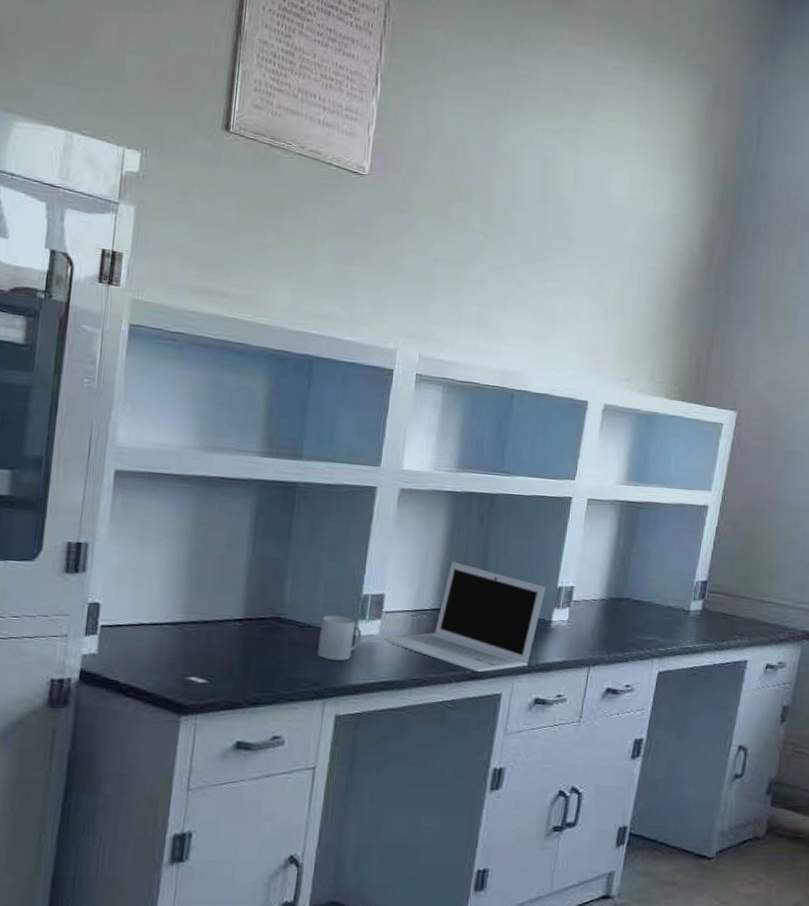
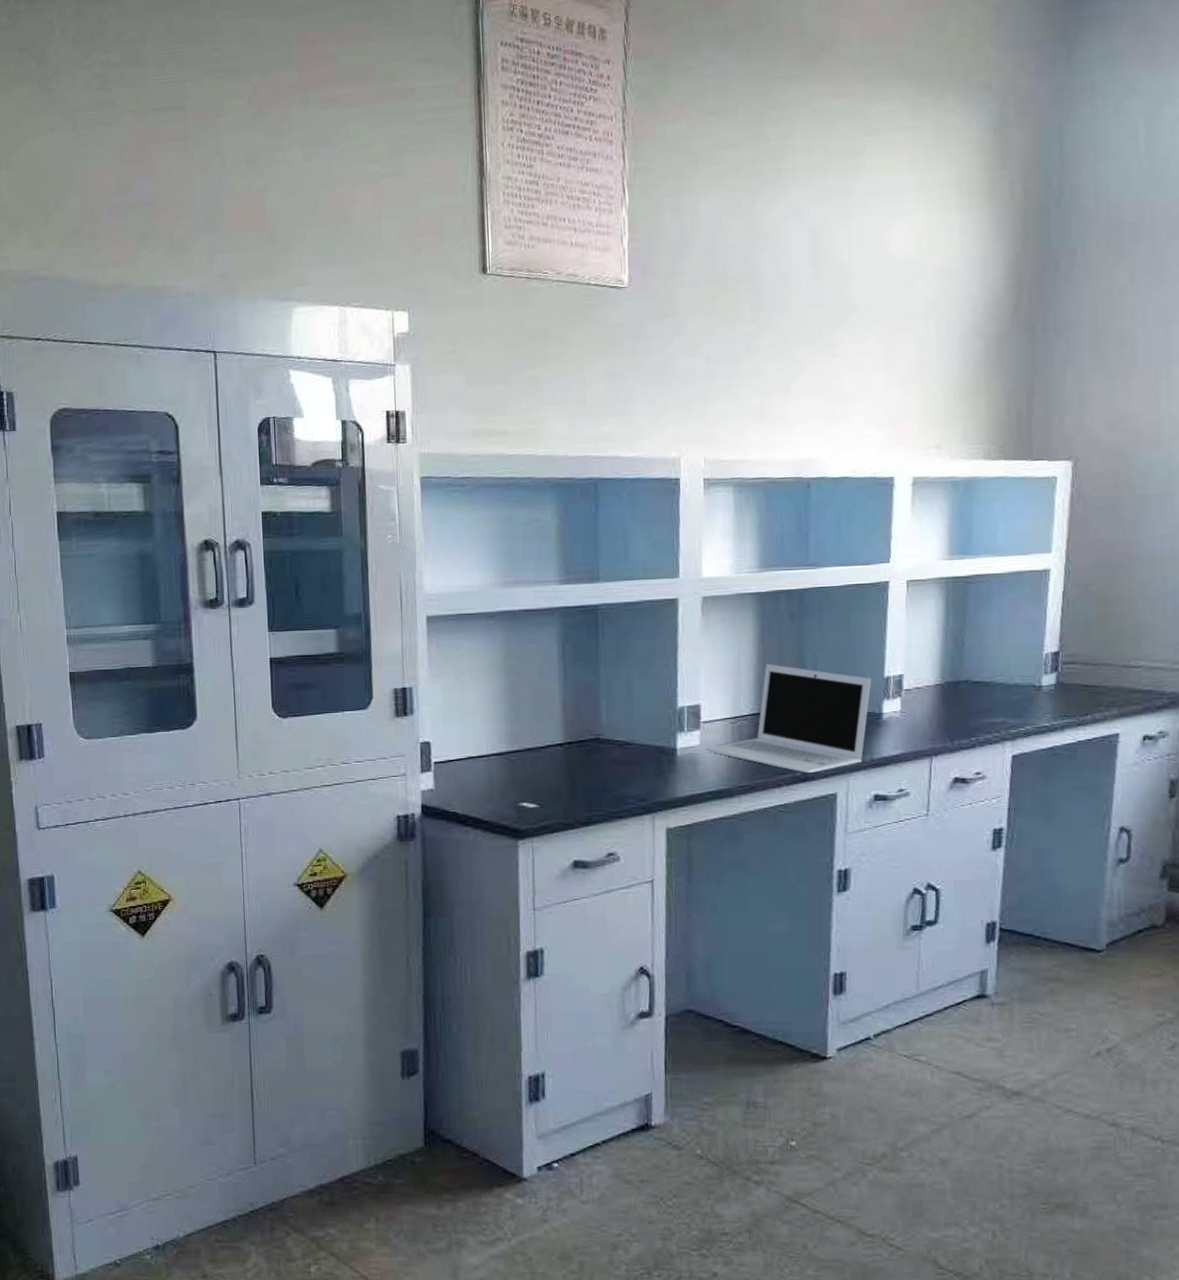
mug: present [317,615,362,661] -> none [640,730,683,775]

